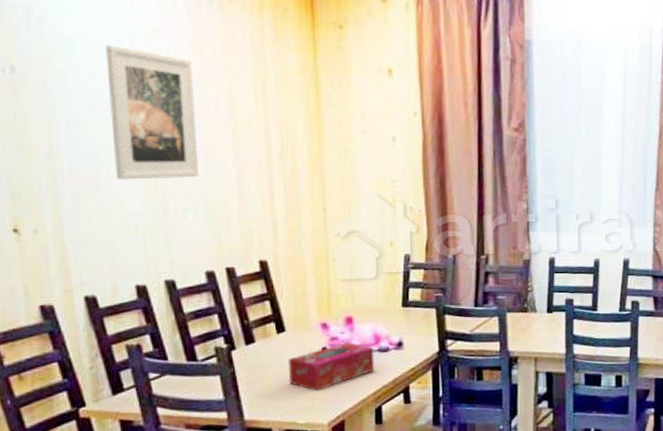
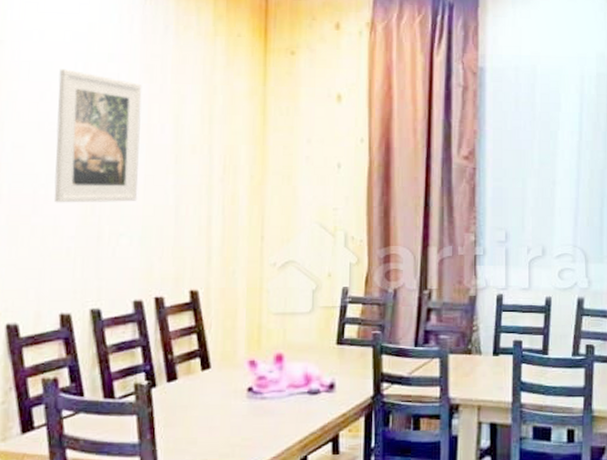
tissue box: present [287,342,375,391] -> none [209,383,303,436]

